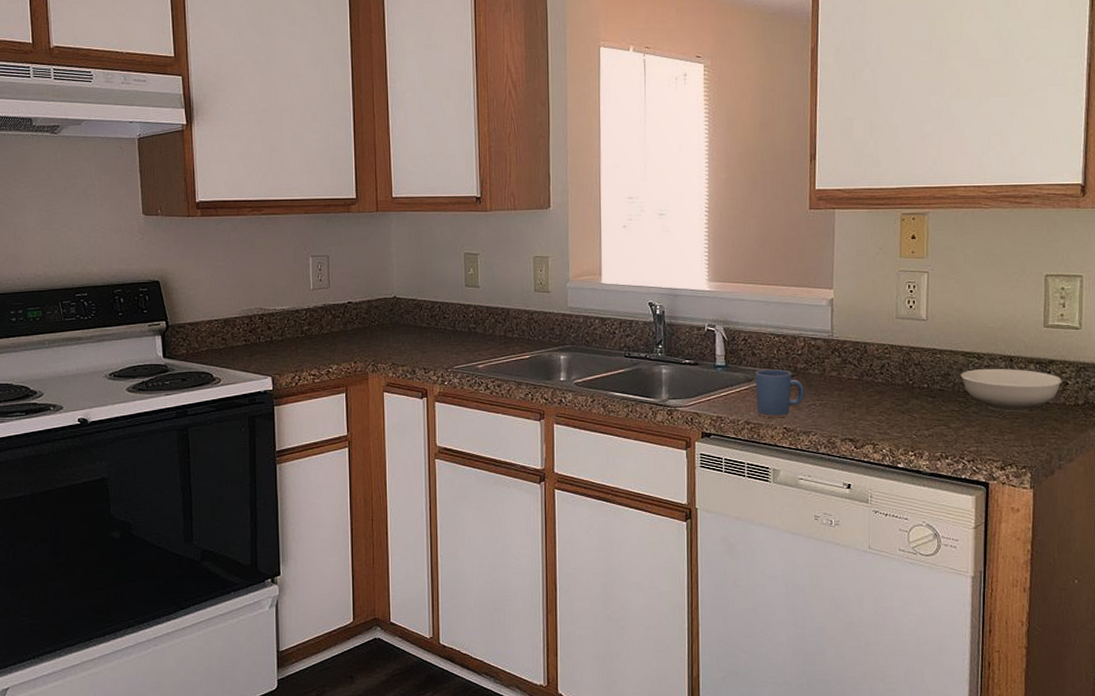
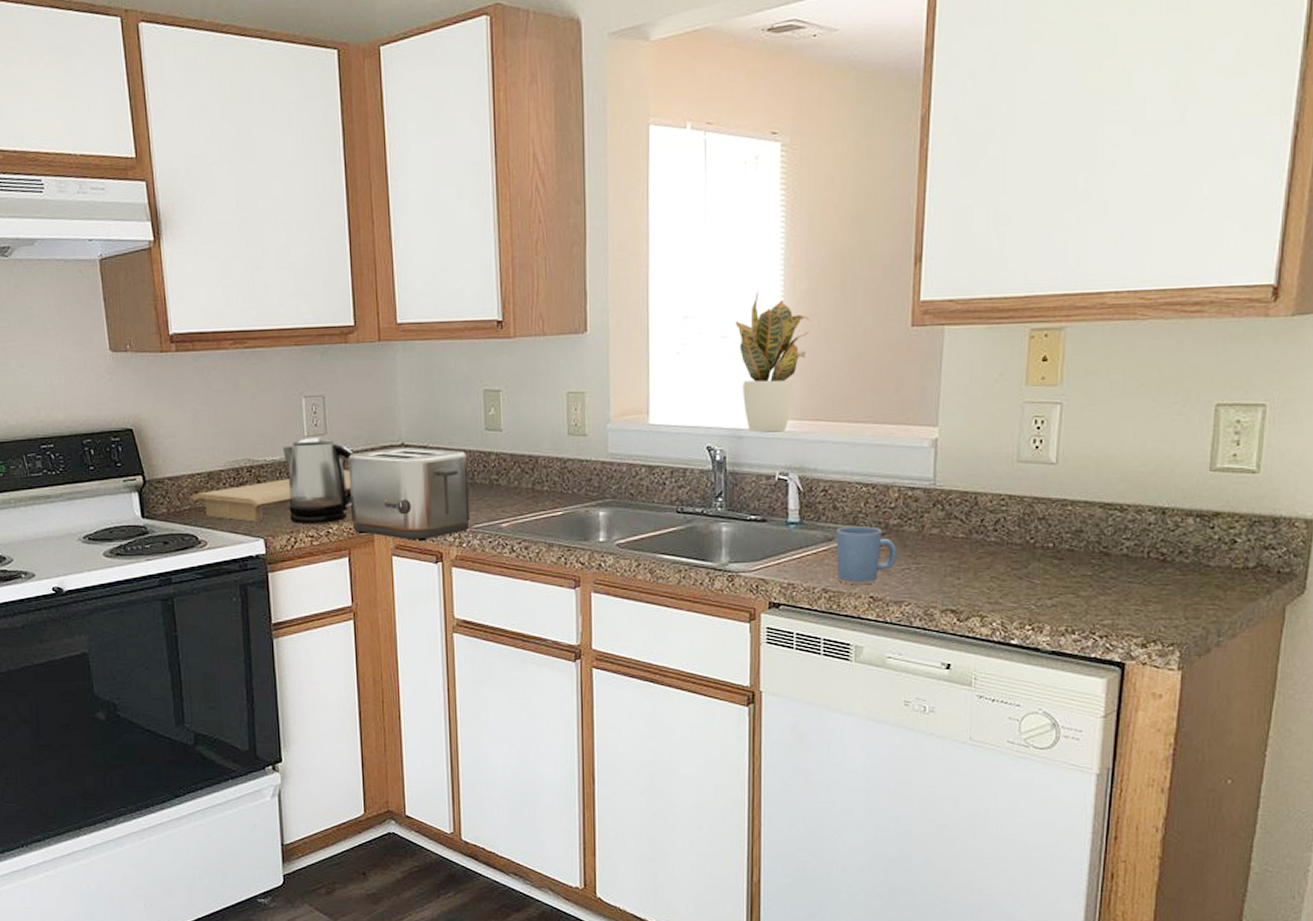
cutting board: none [209,318,349,362] -> present [192,470,351,522]
kettle: none [290,290,353,364] -> present [282,436,355,524]
toaster: none [347,300,451,380] -> present [348,447,470,542]
potted plant: none [670,178,731,292] -> present [735,290,811,433]
bowl: present [960,369,1062,412] -> none [1096,523,1229,576]

